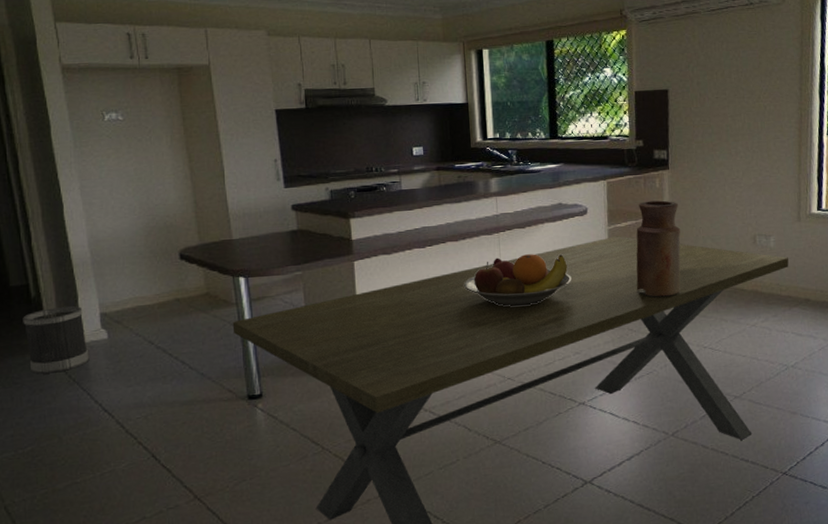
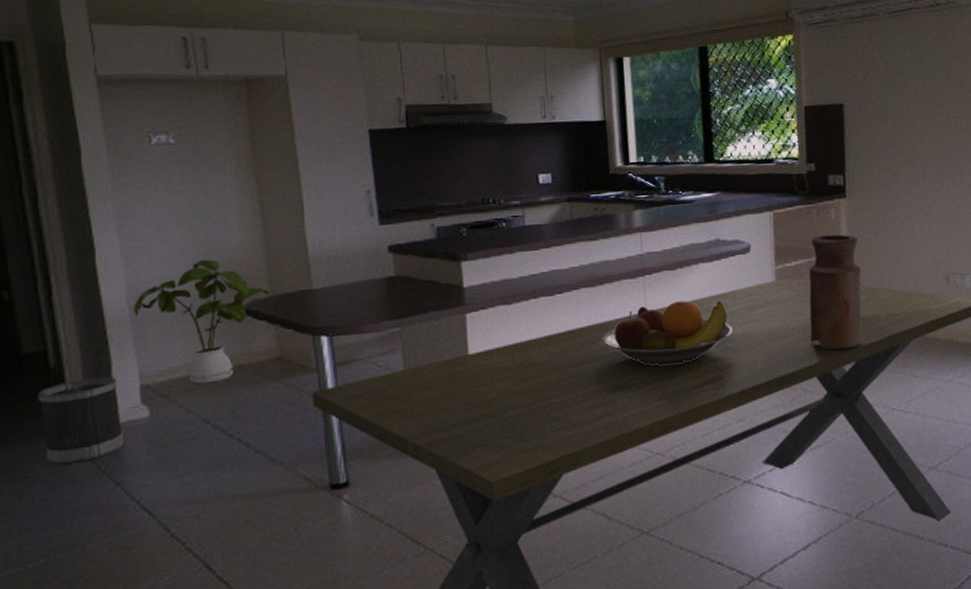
house plant: none [94,214,199,314] -> present [134,259,270,385]

